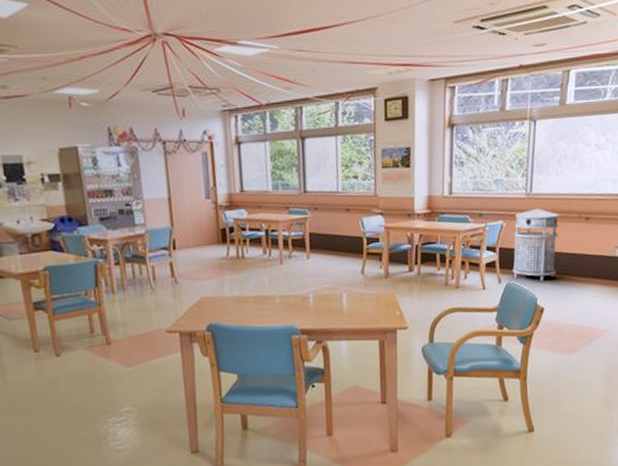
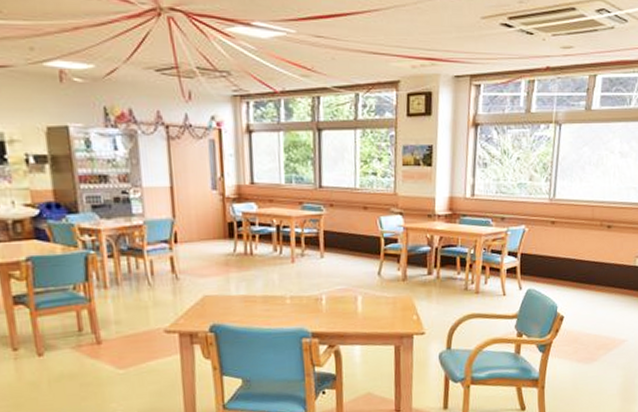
trash can: present [512,209,560,281] -> none [533,215,582,289]

